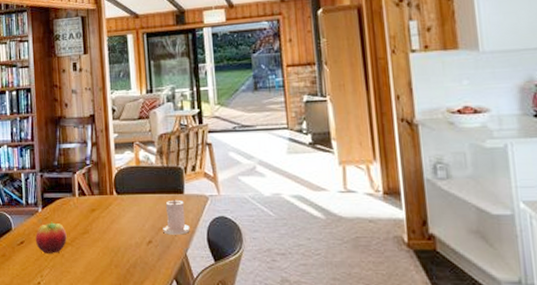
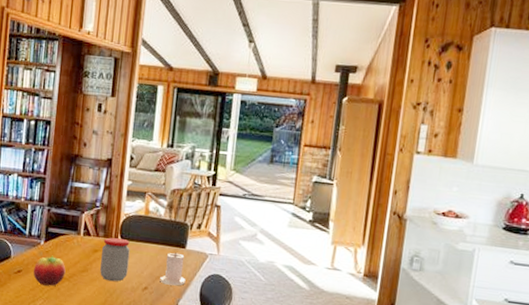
jar: none [99,194,129,240] -> present [100,237,130,282]

